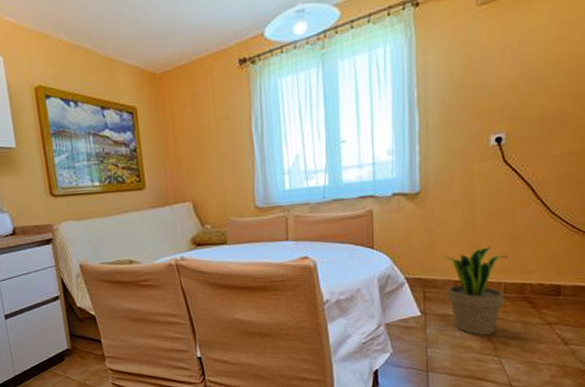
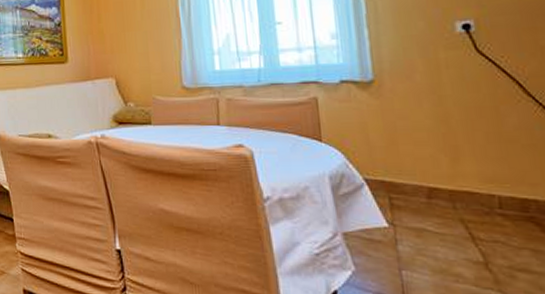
potted plant: present [443,247,509,335] -> none [411,149,501,261]

